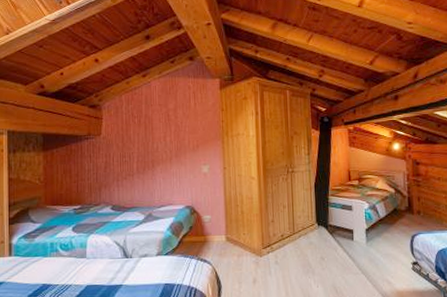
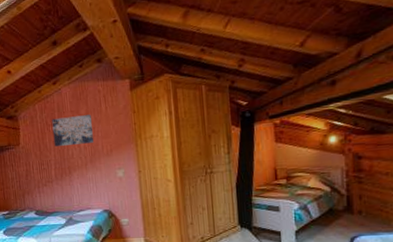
wall art: none [138,109,180,139] -> present [51,114,93,147]

